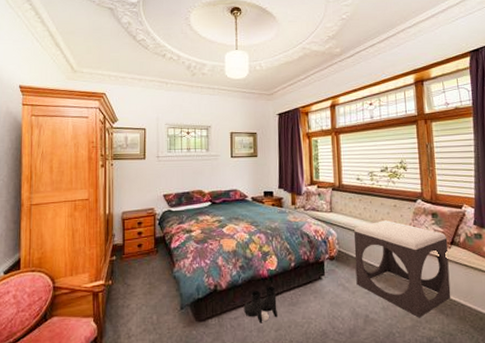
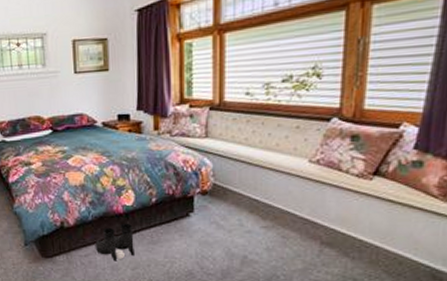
footstool: present [354,220,451,318] -> none [234,146,370,260]

